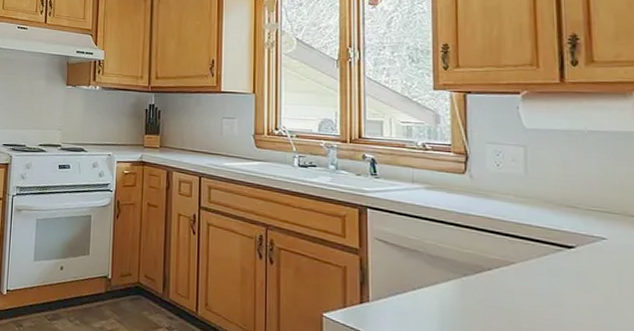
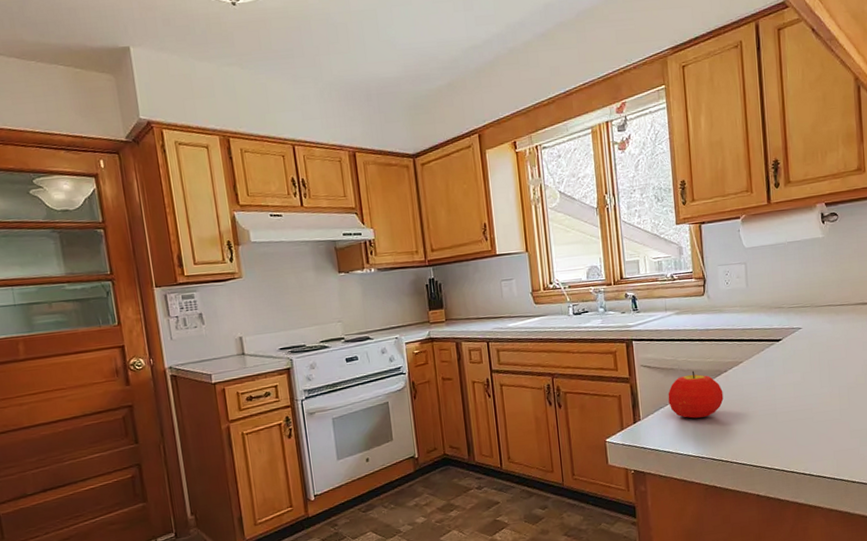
fruit: none [408,259,485,320] -> present [668,370,724,419]

